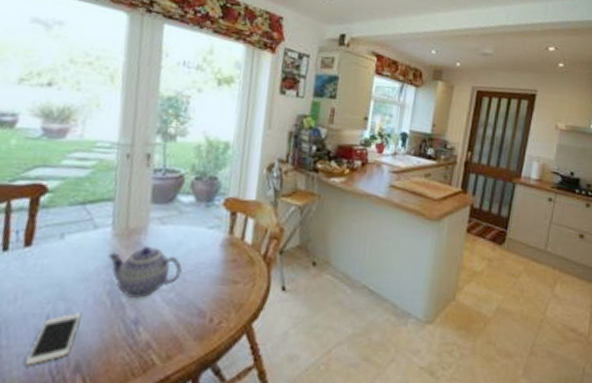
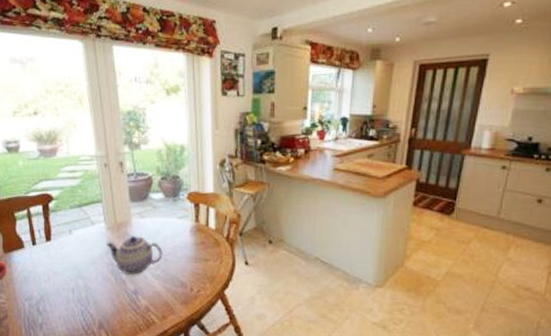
cell phone: present [24,313,82,366] -> none [65,287,96,324]

